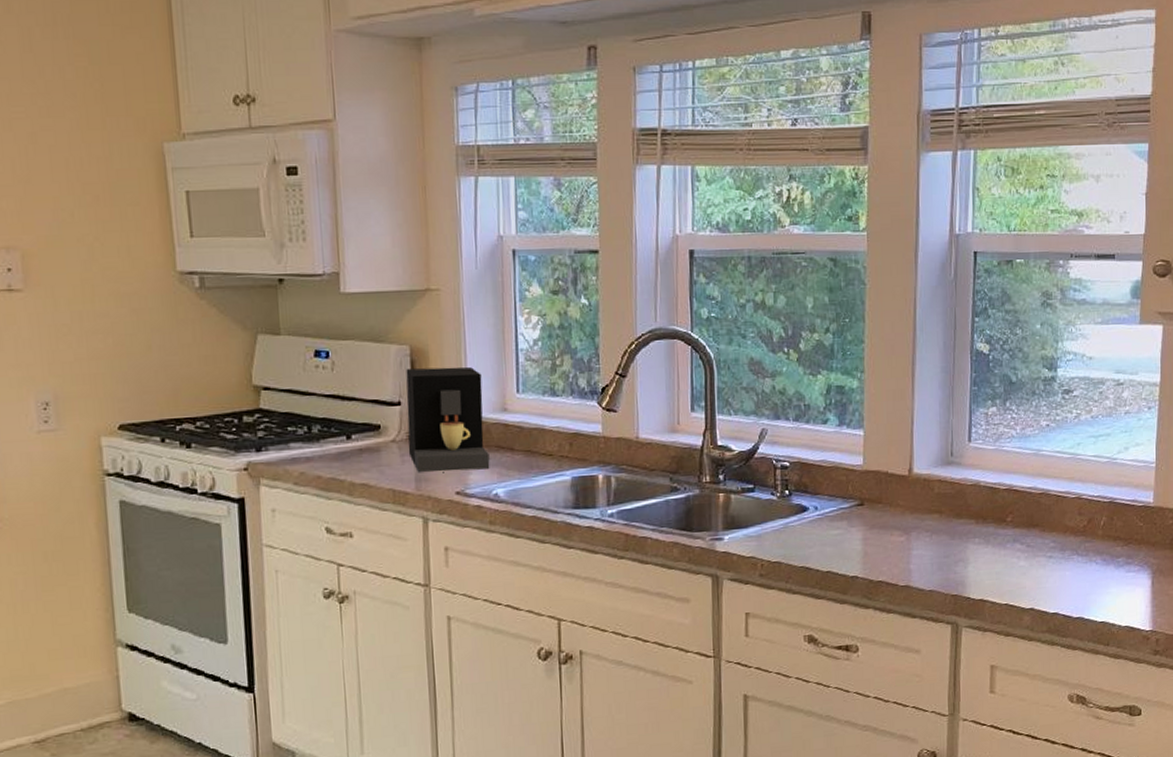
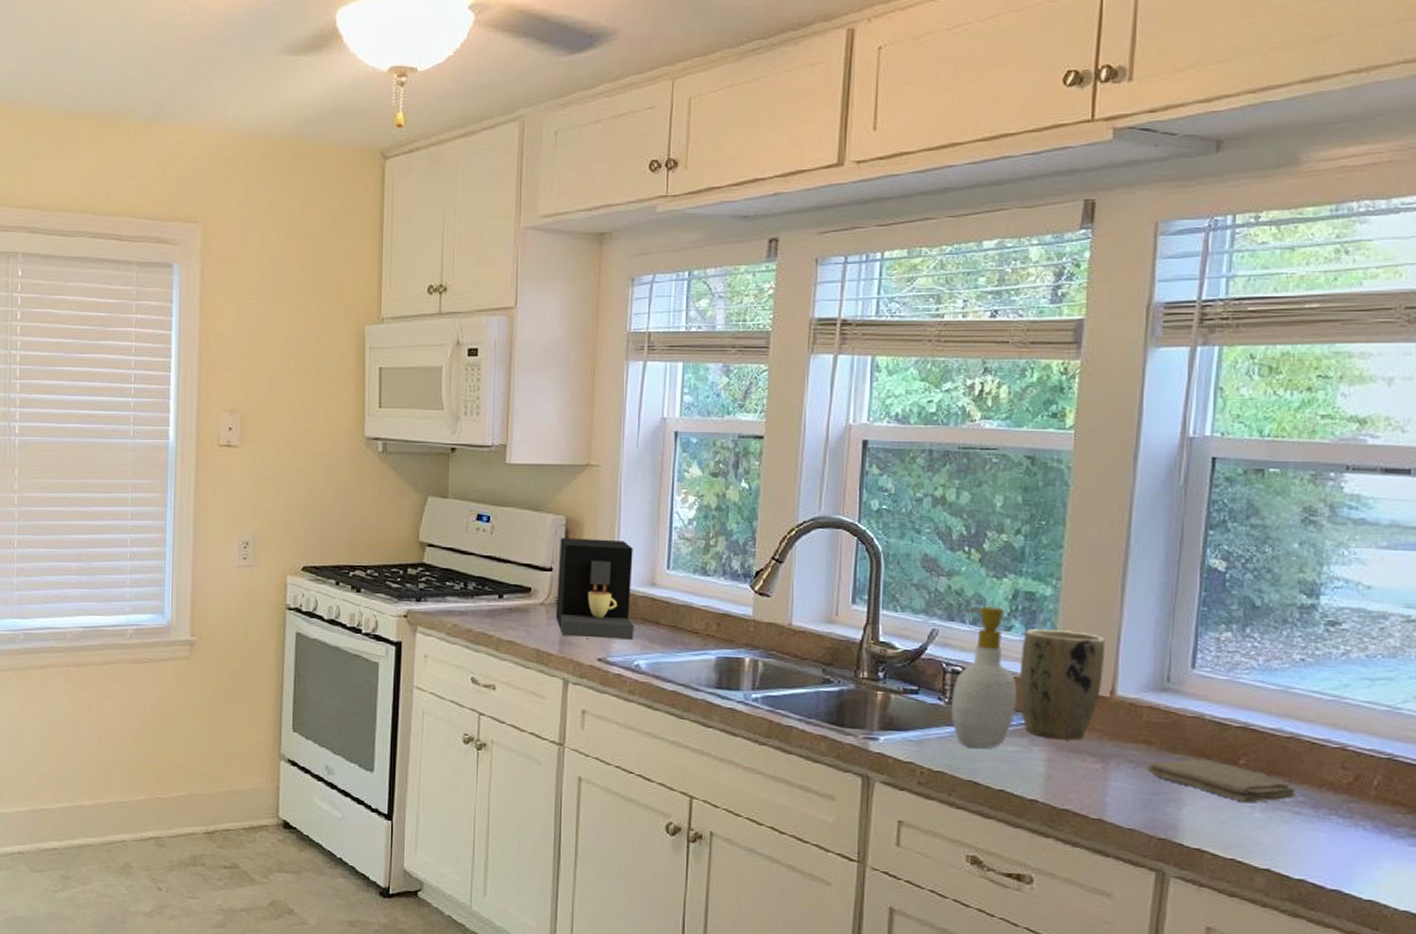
soap bottle: none [782,402,836,537] -> present [951,606,1017,749]
plant pot: none [836,418,903,519] -> present [1018,629,1106,741]
washcloth: none [940,520,1049,555] -> present [1147,758,1297,803]

